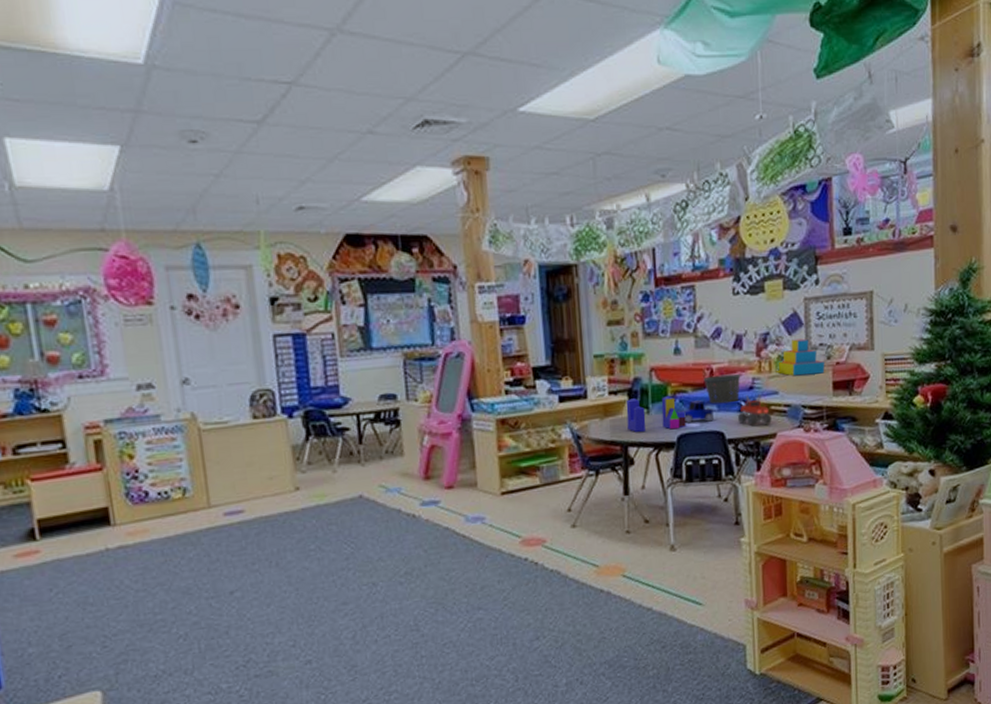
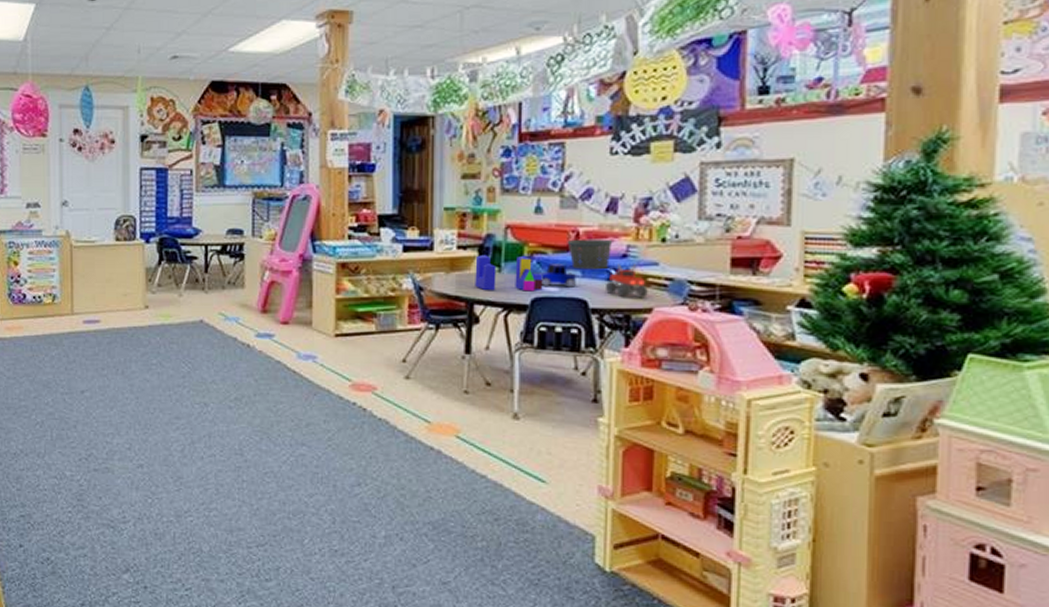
toy blocks: present [776,338,825,376] -> none [657,207,722,248]

